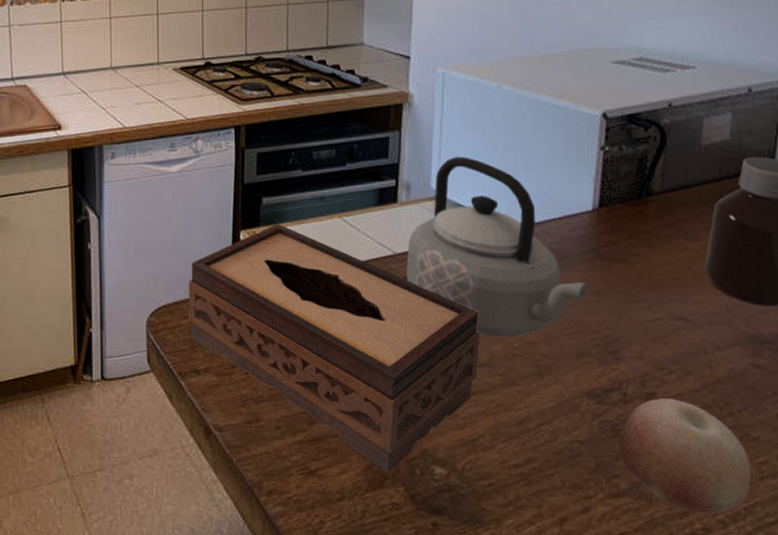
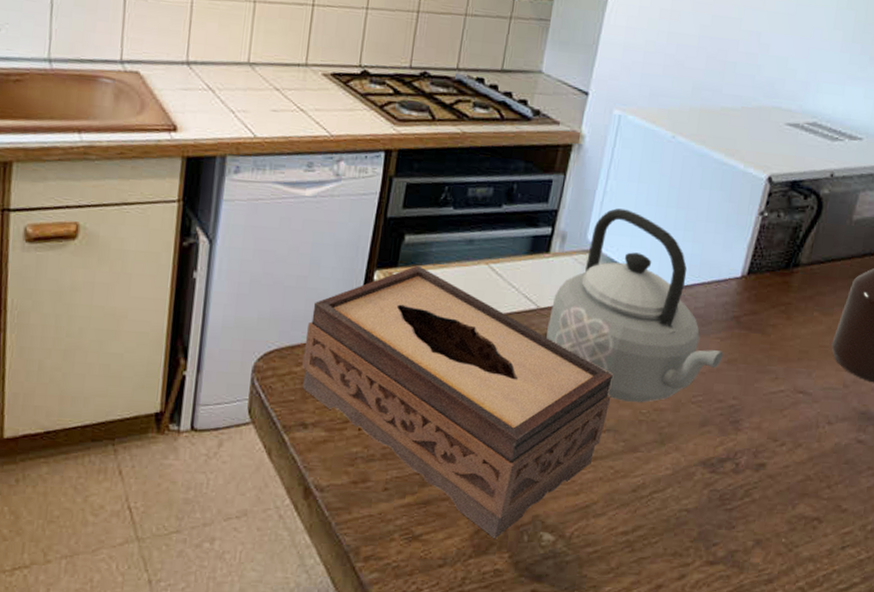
apple: present [619,398,752,514] -> none [723,469,837,581]

